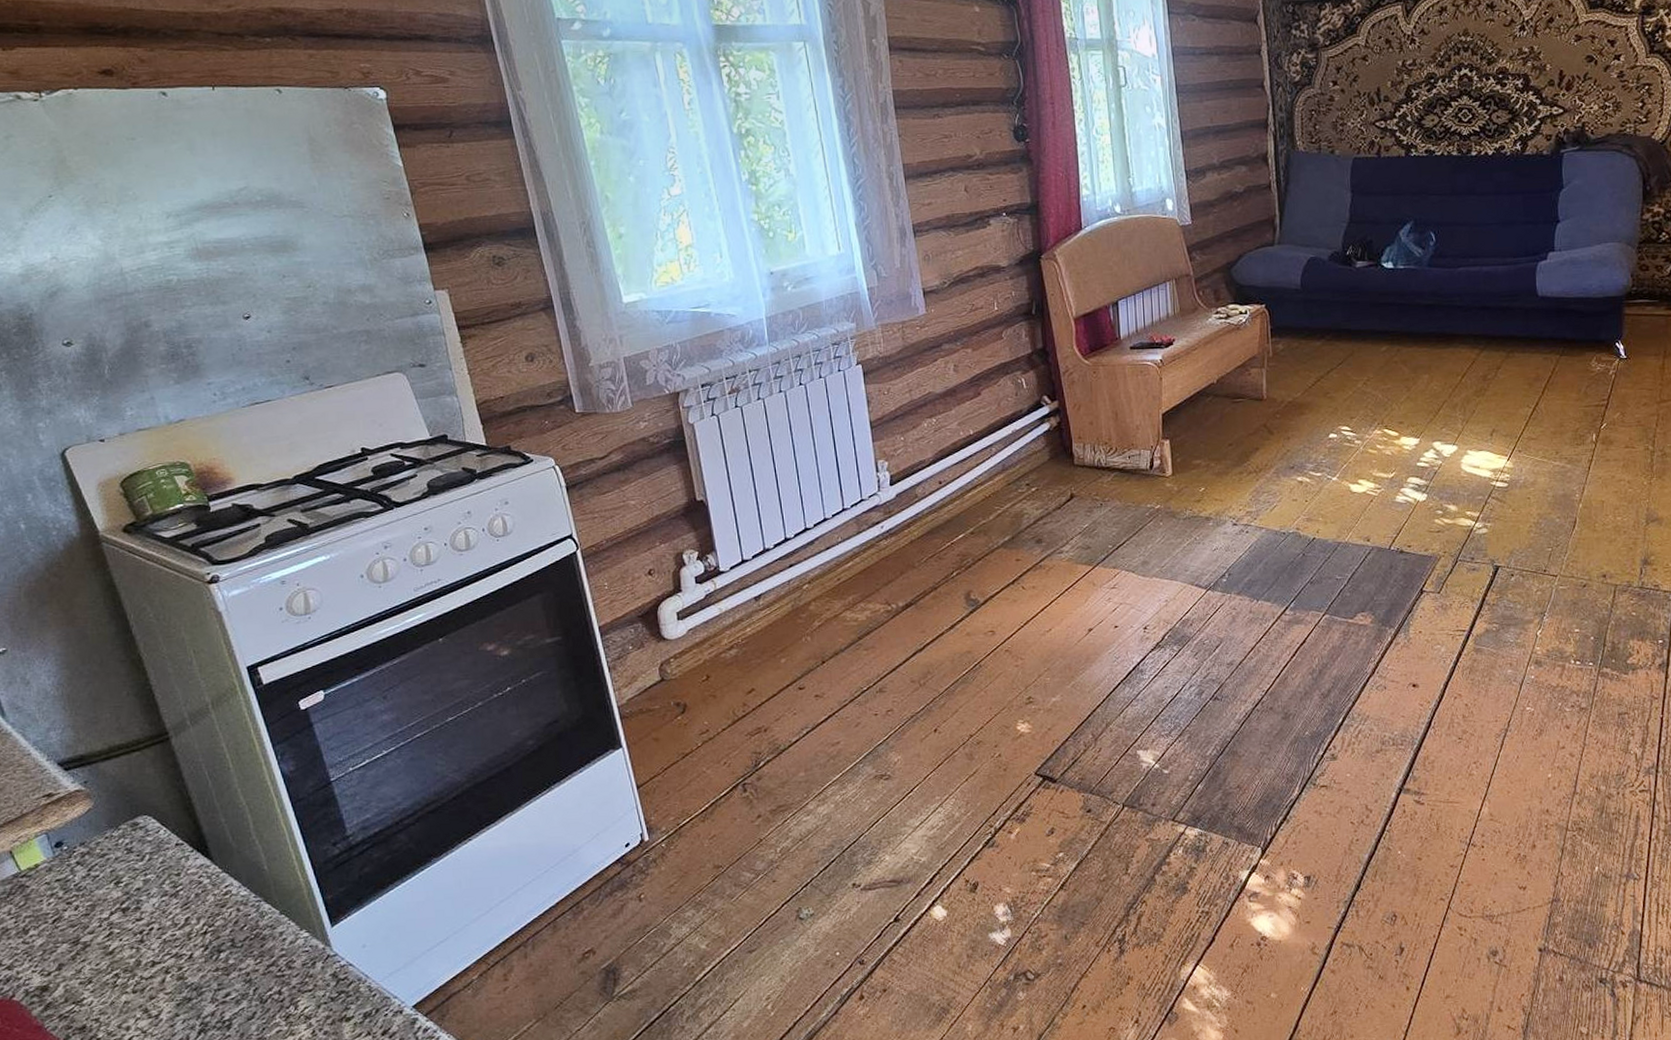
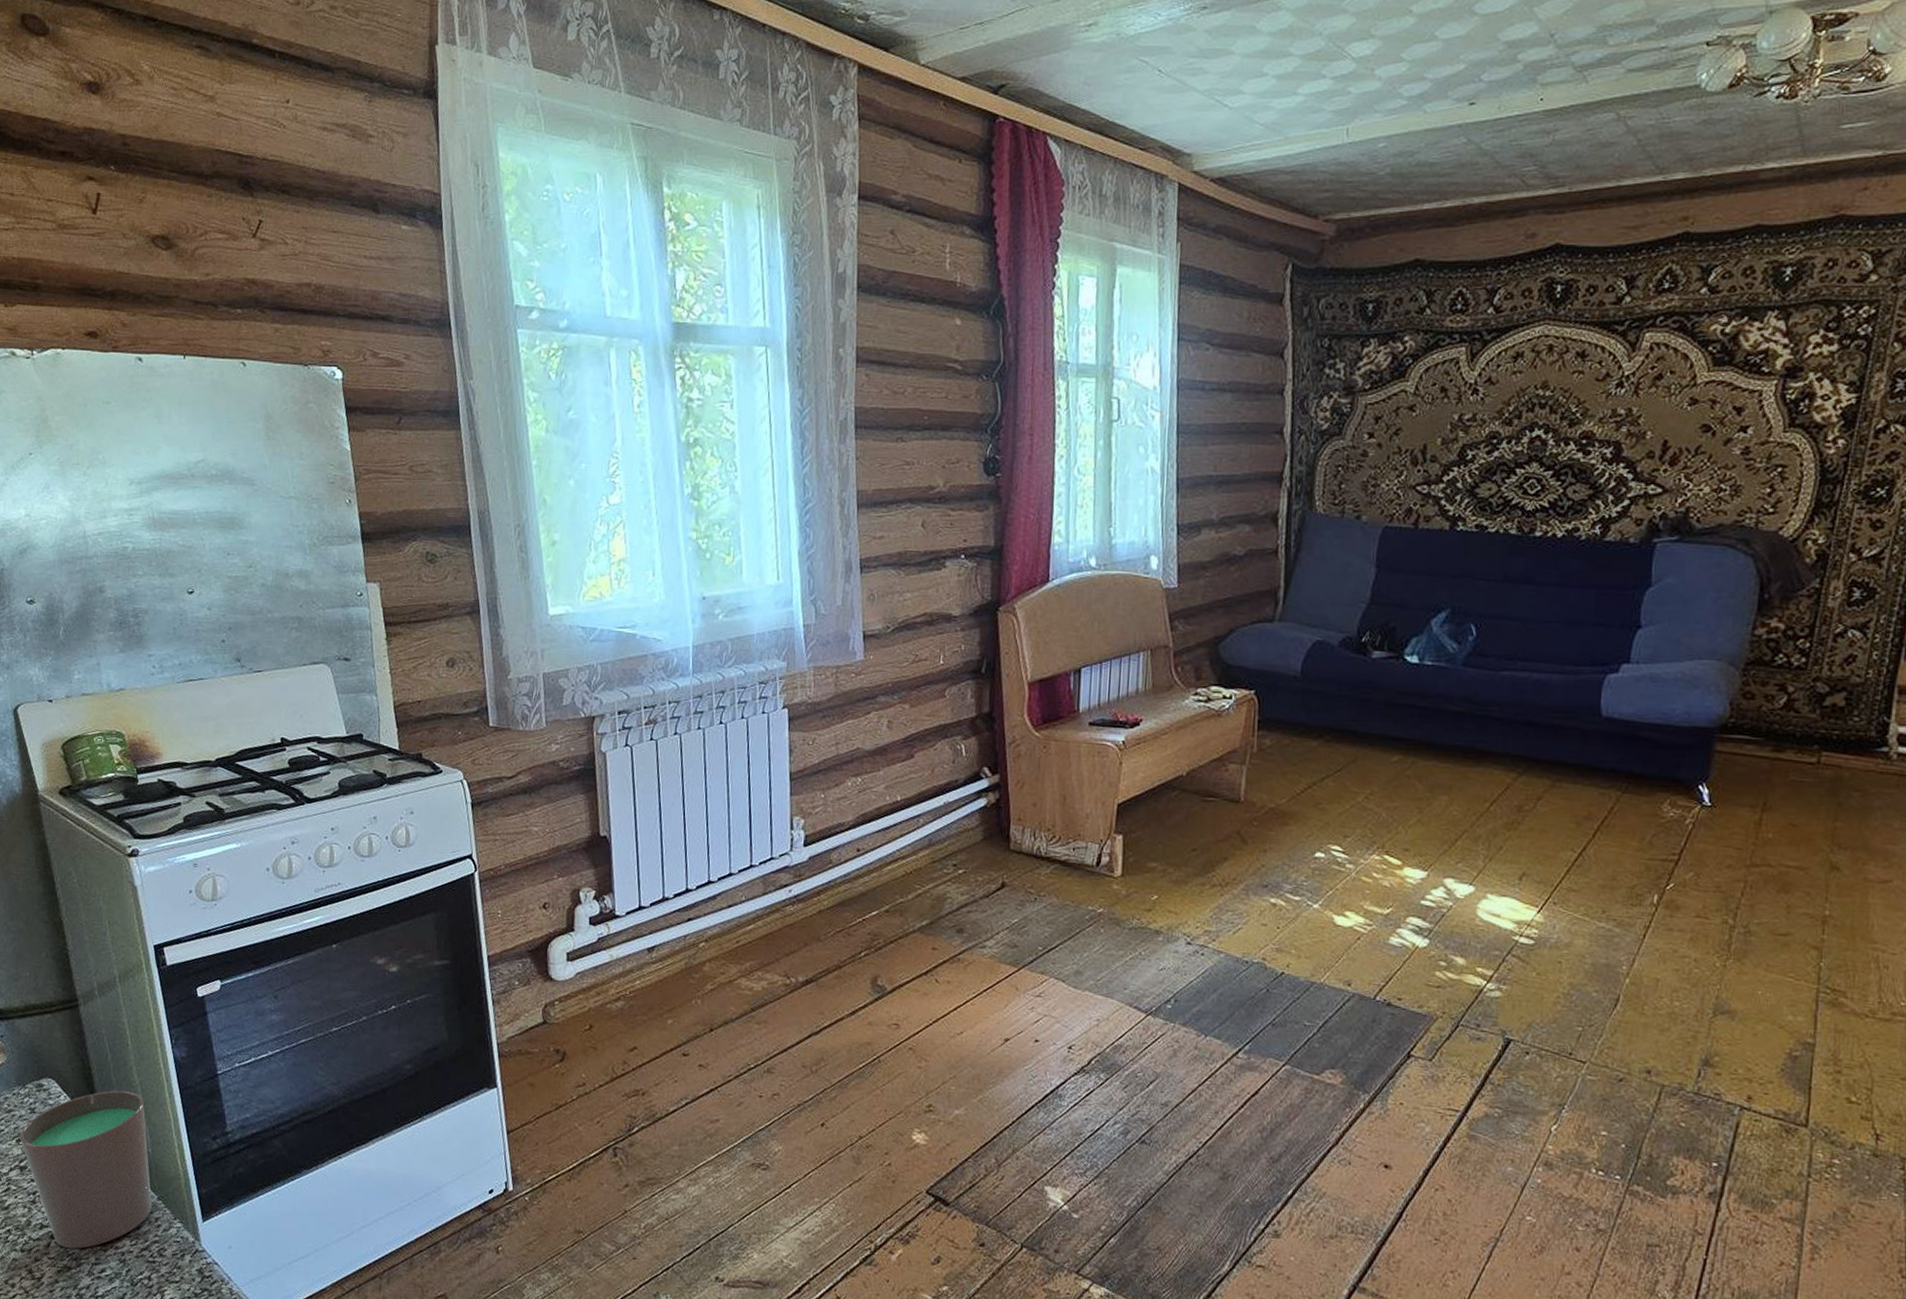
cup: none [117,813,274,980] -> present [19,1090,152,1249]

